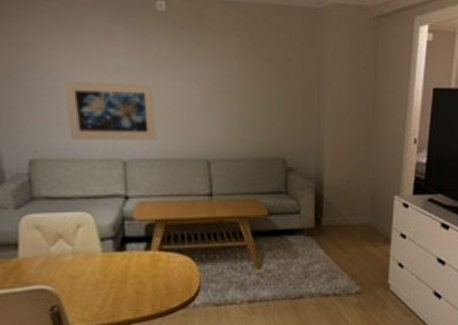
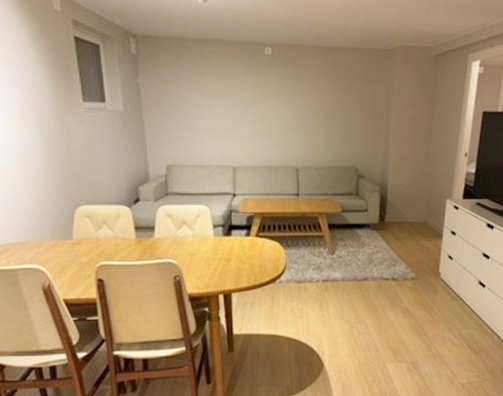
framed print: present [63,81,158,142] -> none [194,107,260,153]

